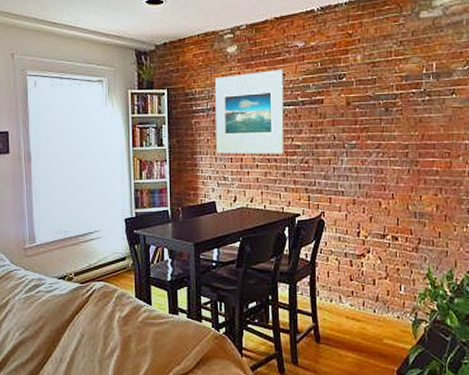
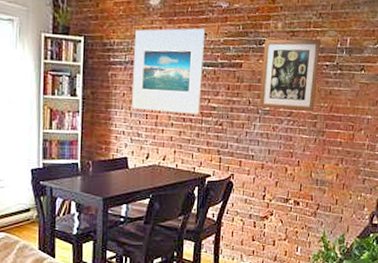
wall art: none [344,67,405,142] -> present [259,38,321,111]

